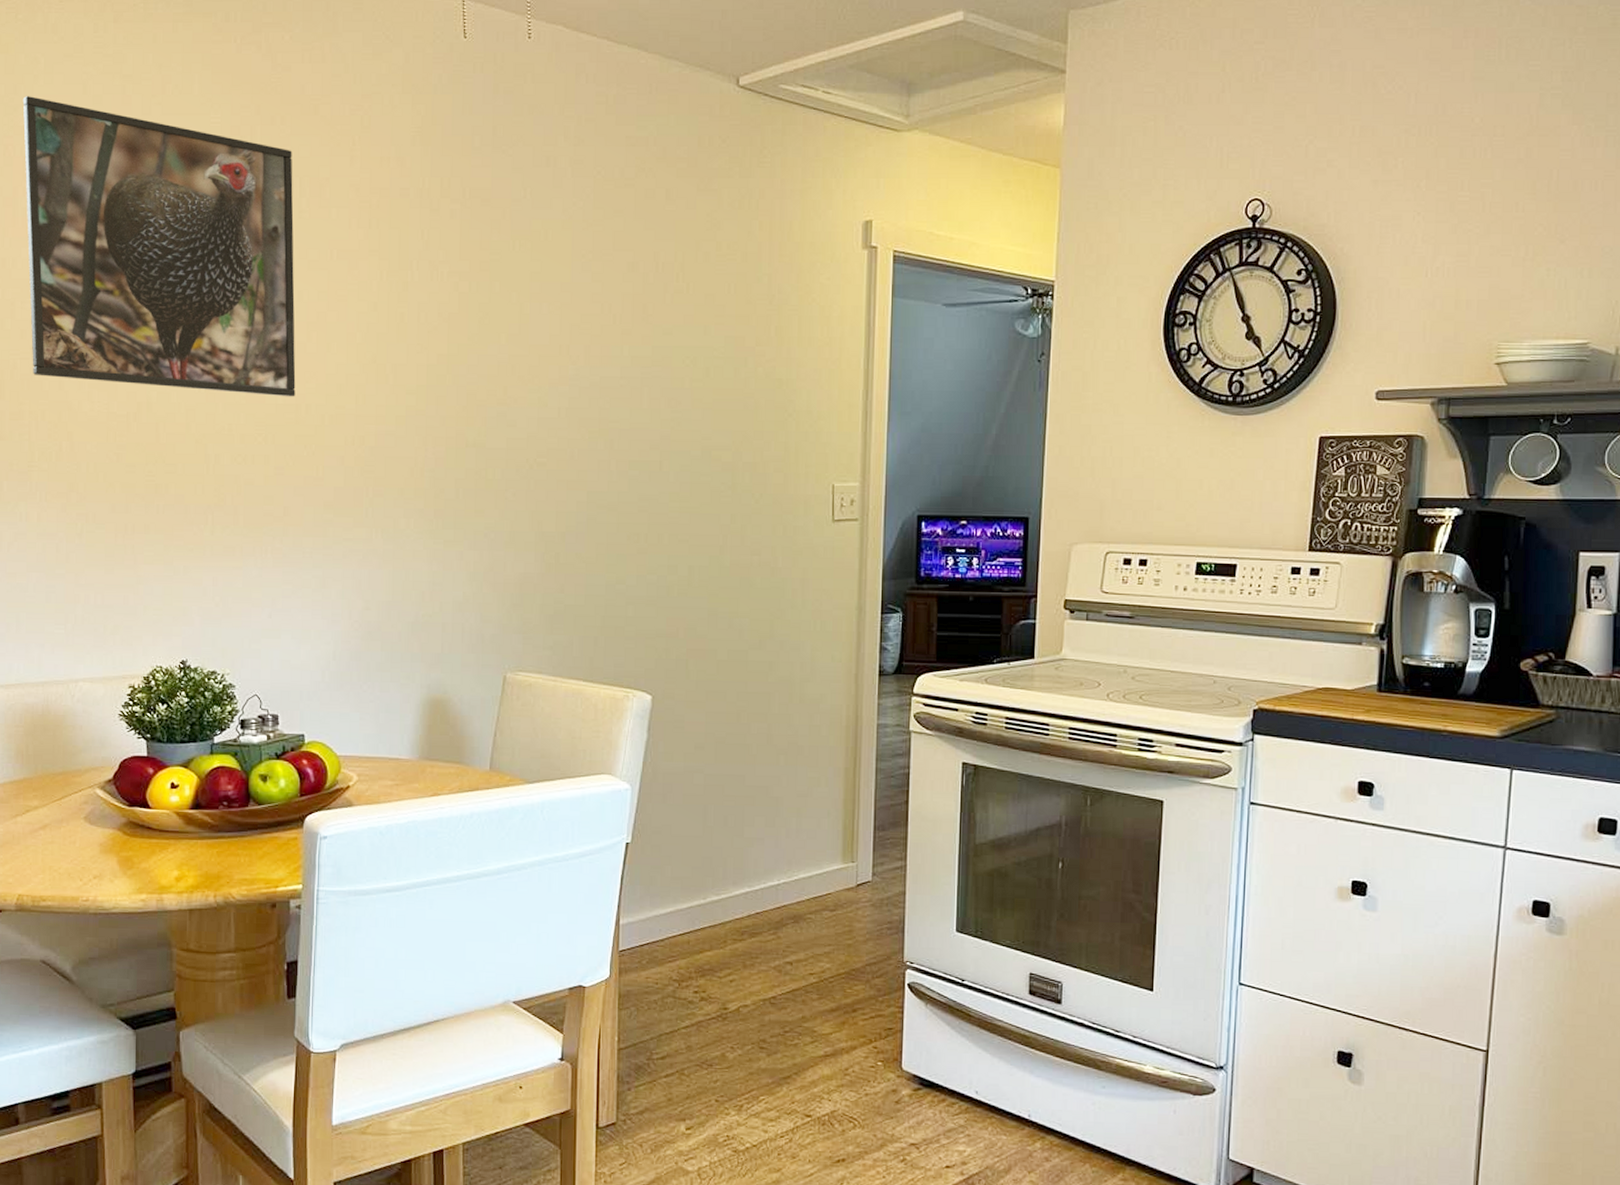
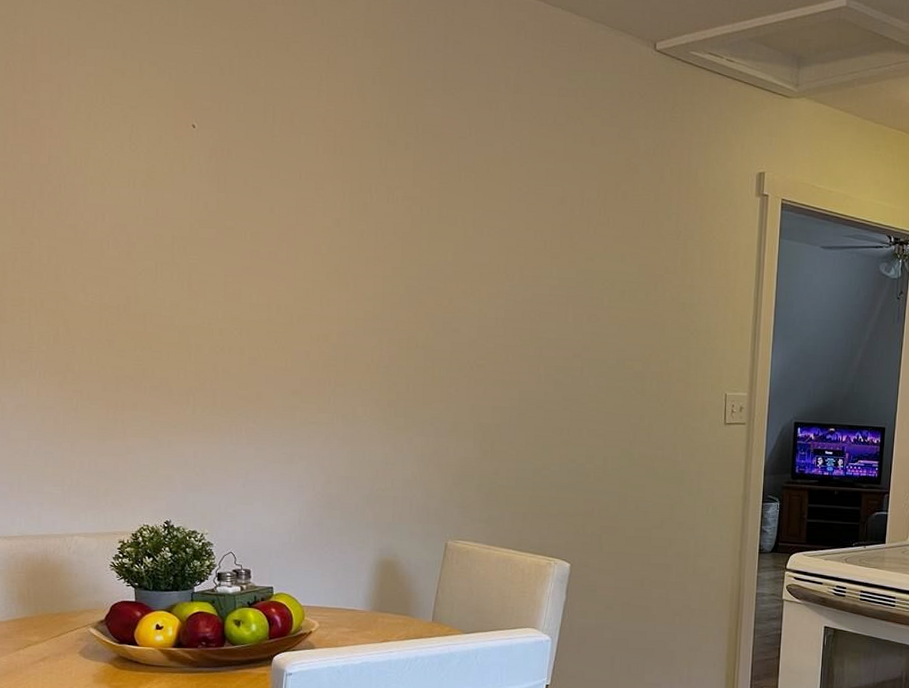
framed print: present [22,96,296,397] -> none [22,18,268,298]

